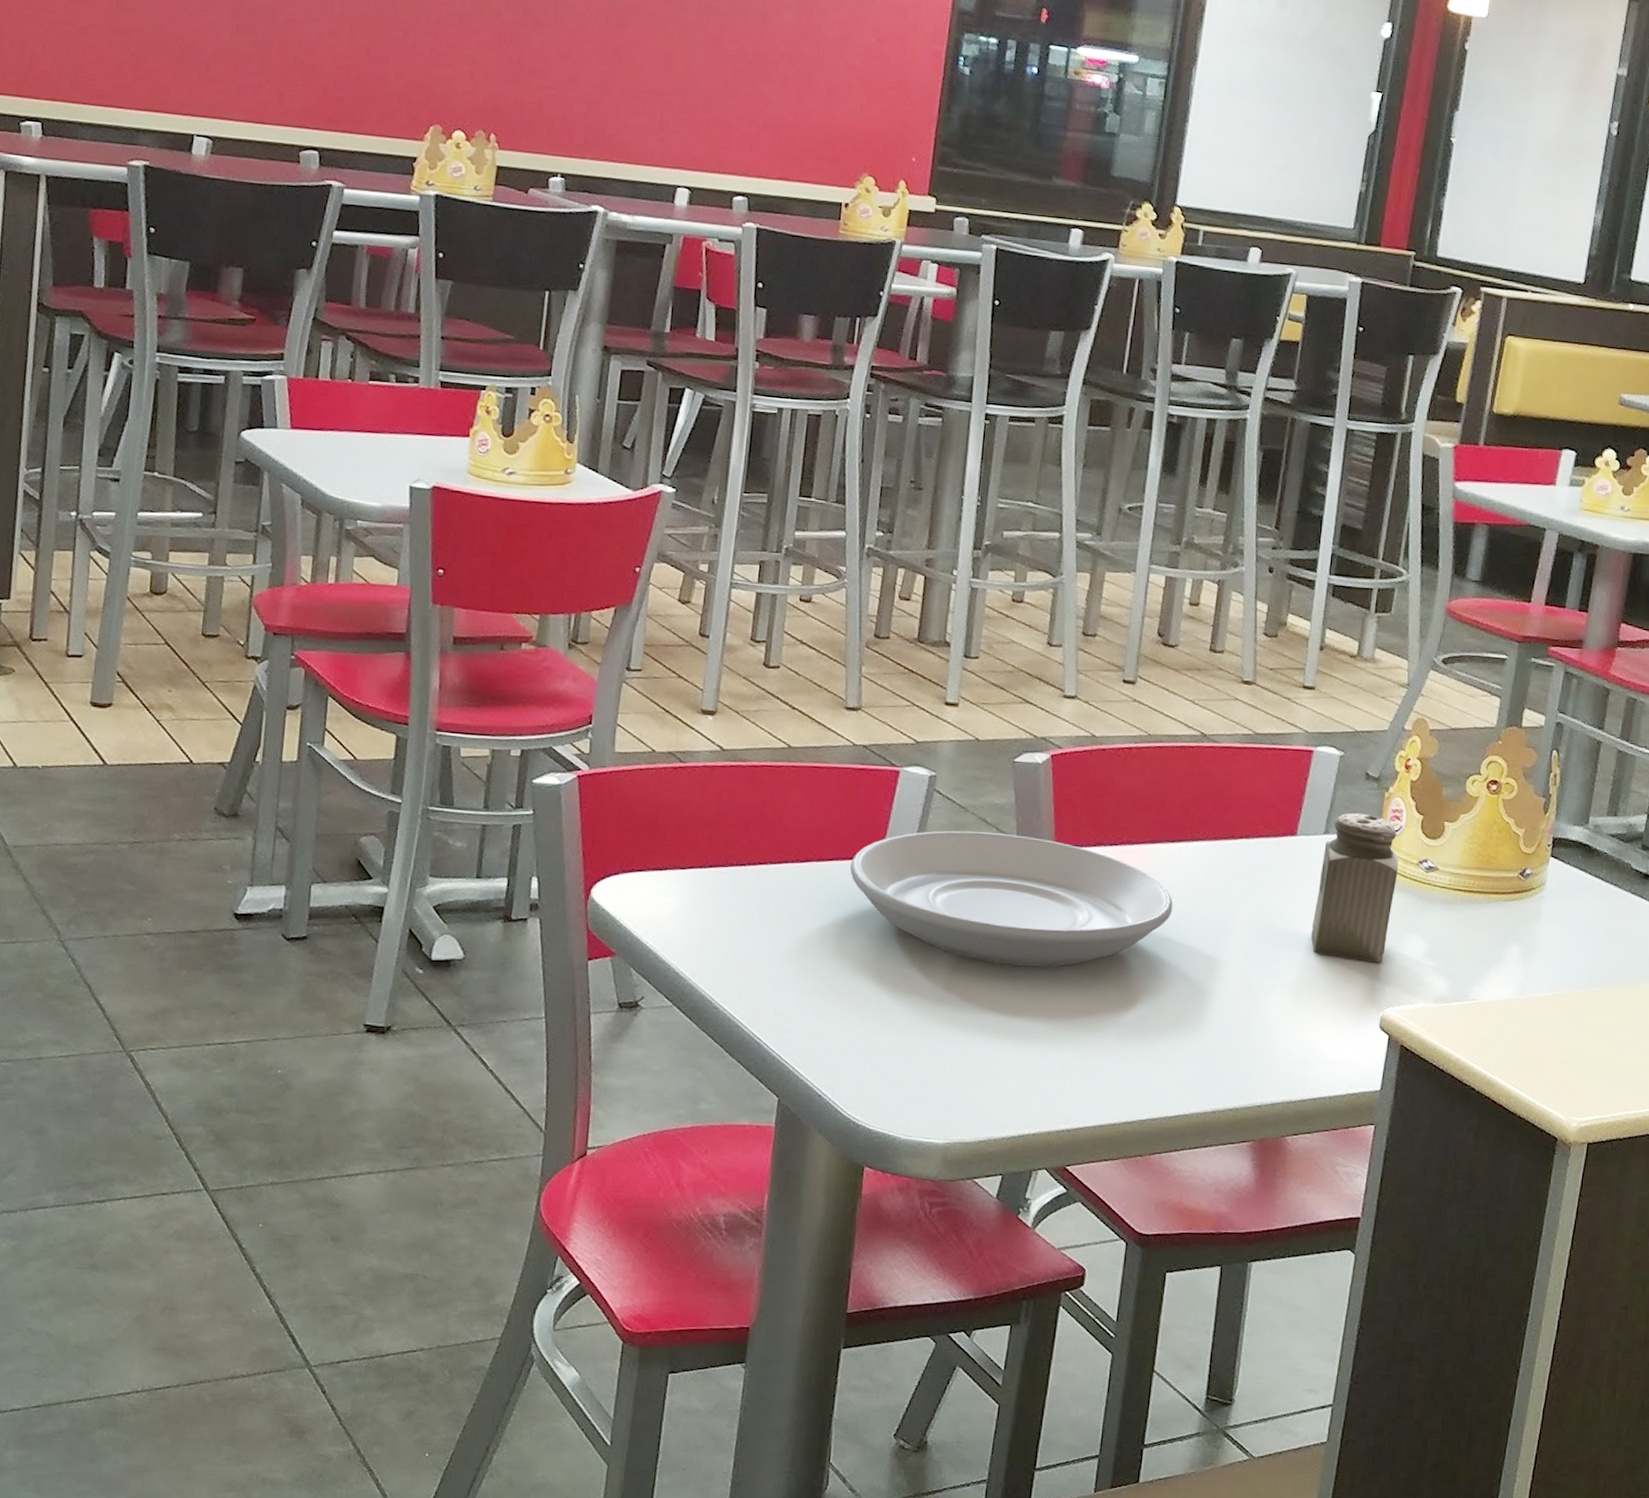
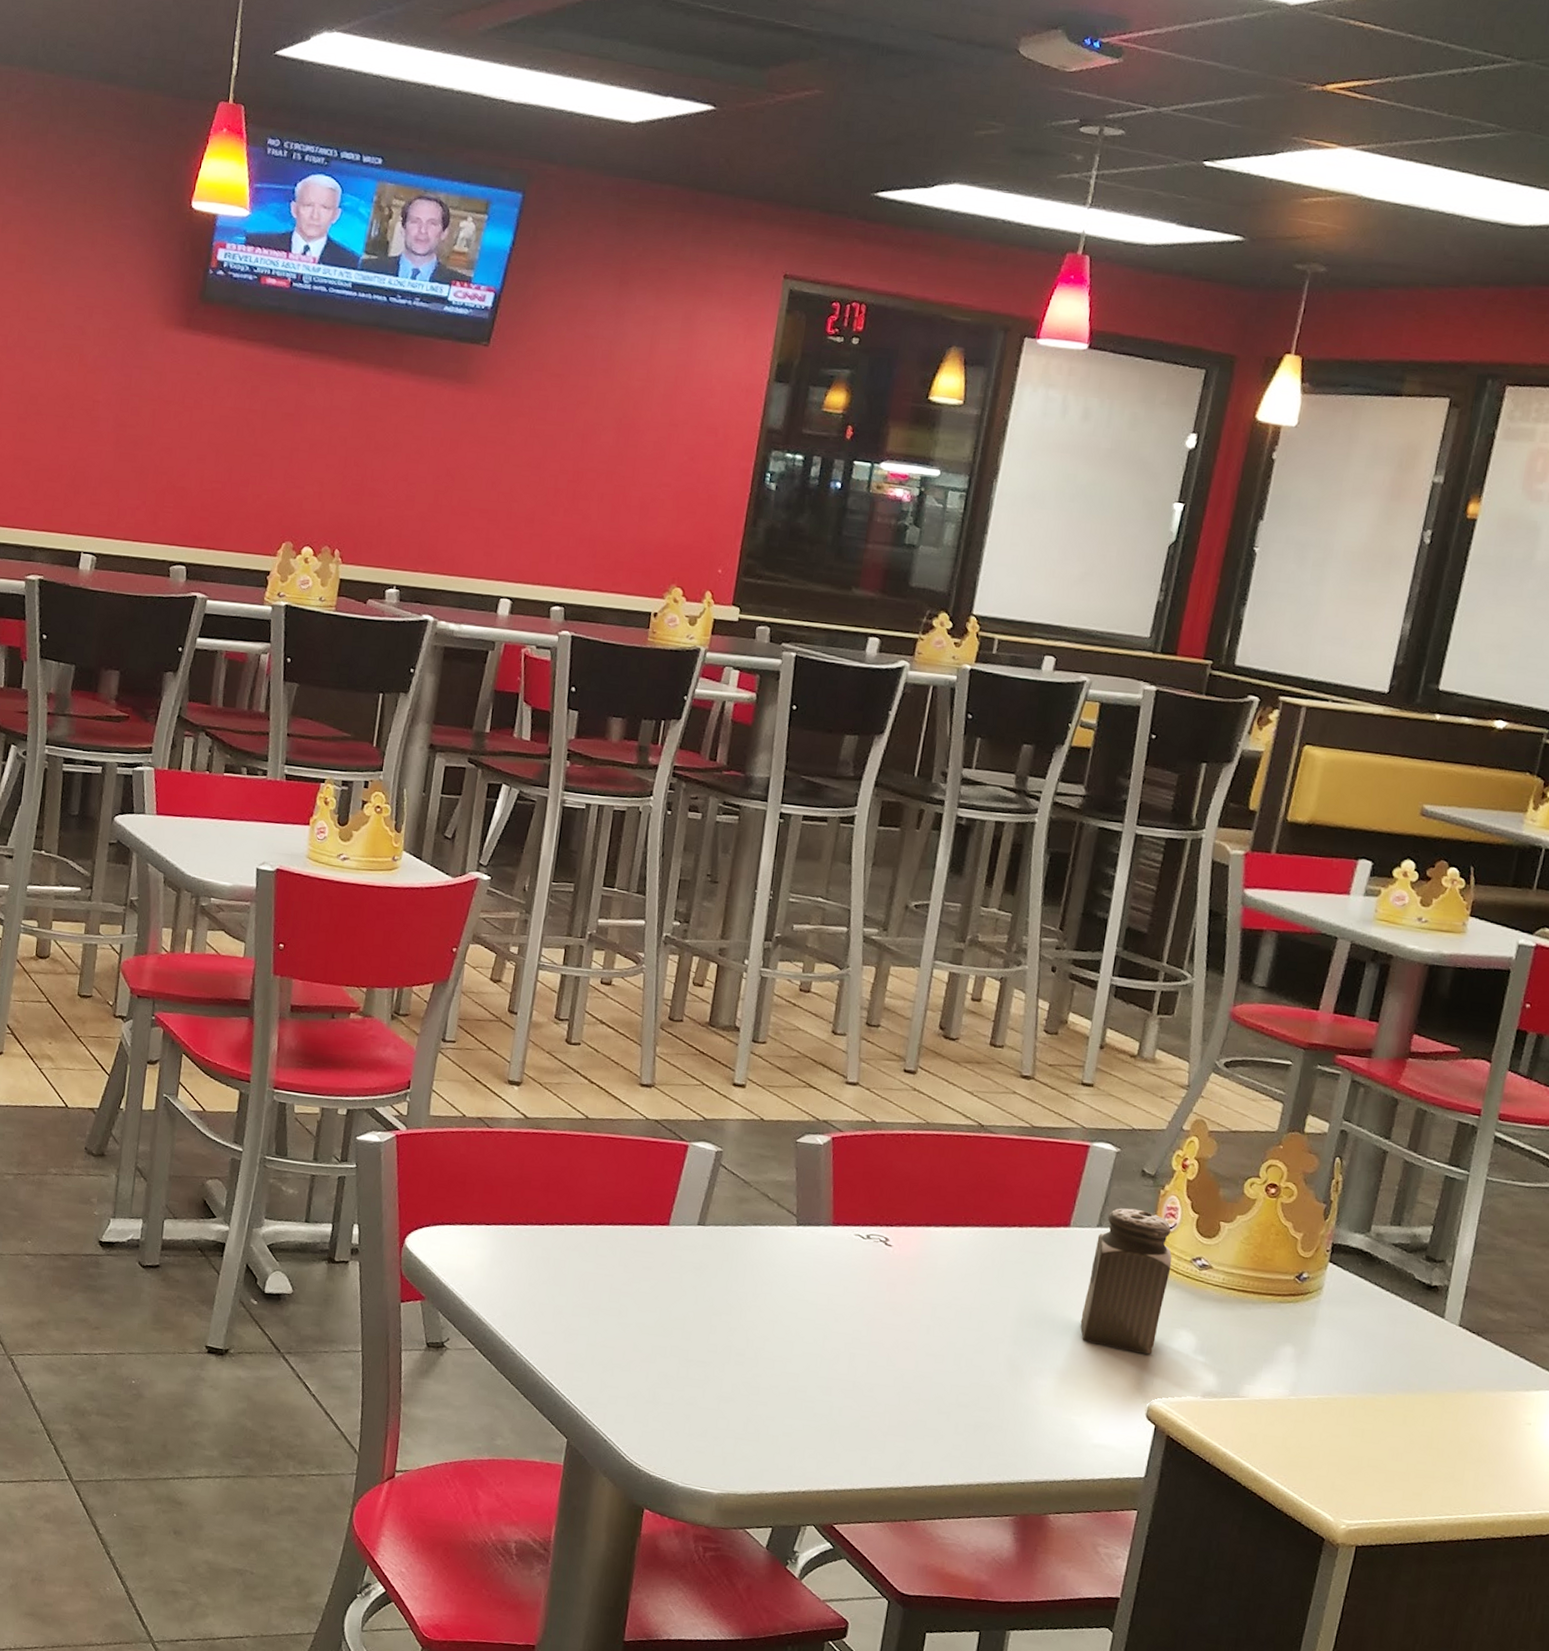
plate: present [850,830,1173,967] -> none [639,1203,945,1337]

